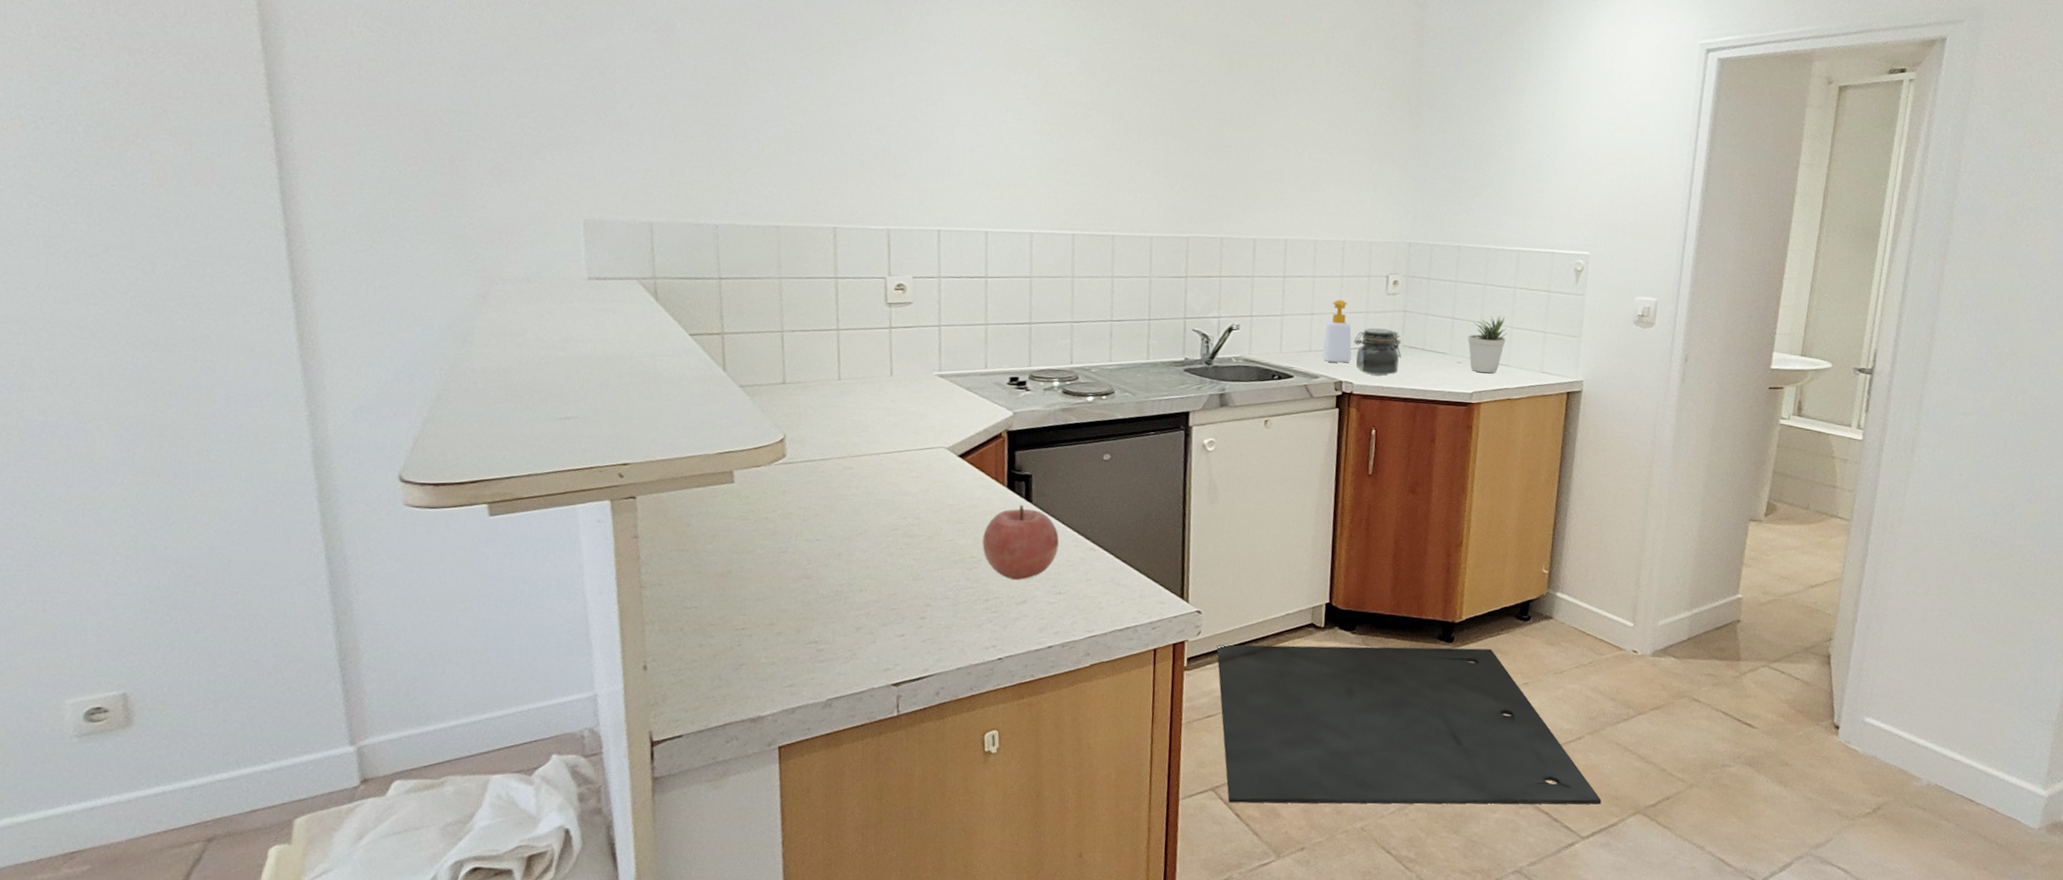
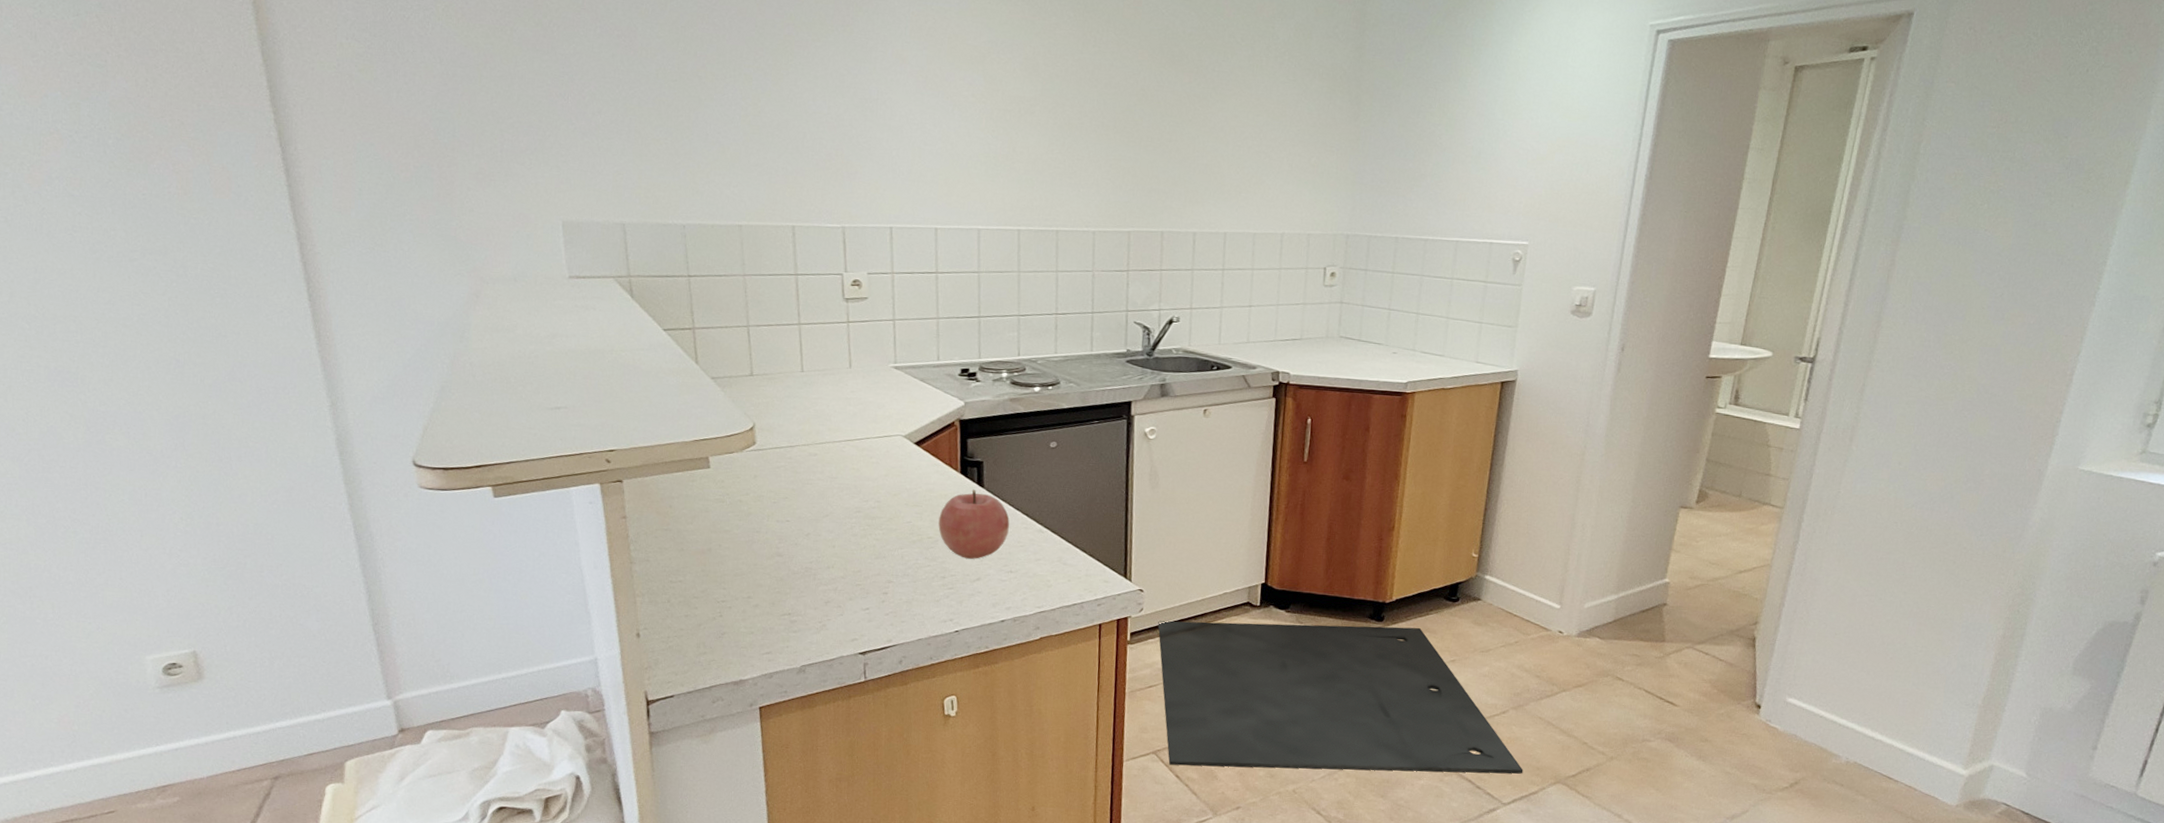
soap bottle: present [1322,299,1352,363] -> none [1260,291,1289,354]
jar: present [1353,328,1401,376] -> none [1290,319,1337,366]
potted plant: present [1468,315,1507,374] -> none [1403,306,1443,364]

